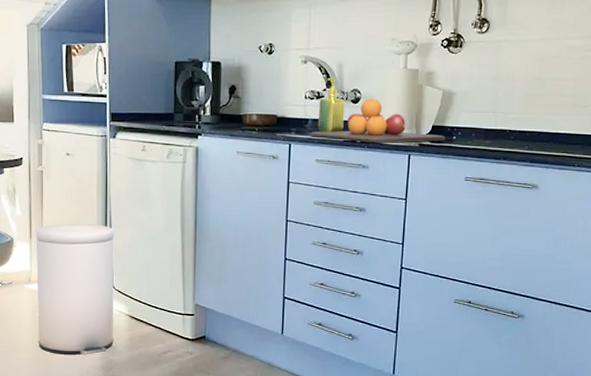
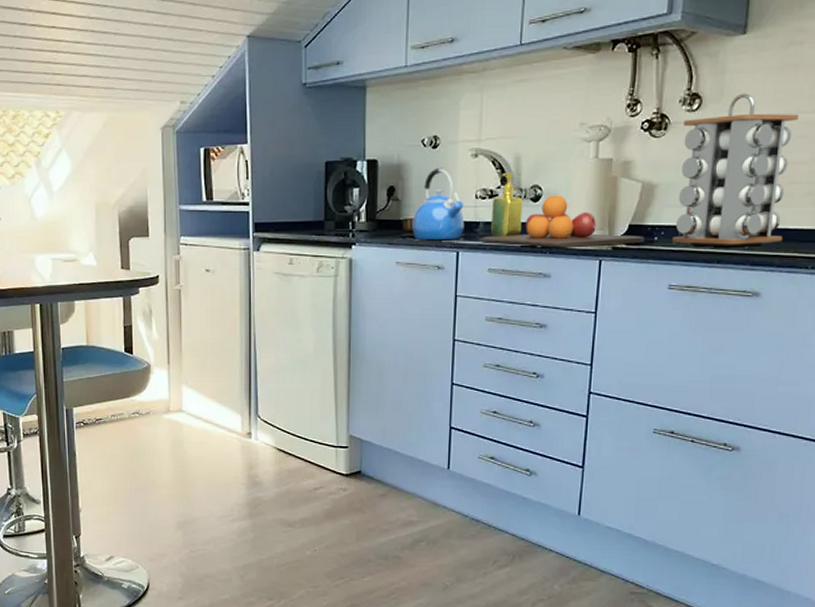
pedal bin: present [36,224,114,355] -> none [174,347,260,491]
kettle: none [251,71,296,134] -> present [412,167,465,241]
spice rack: none [467,20,565,147] -> present [671,93,799,247]

